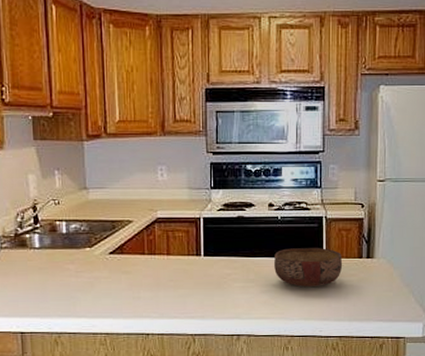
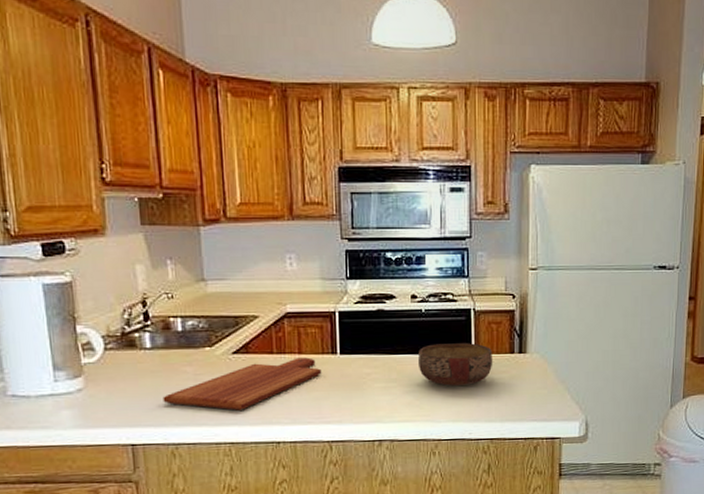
cutting board: none [48,258,187,305] -> present [162,357,322,411]

